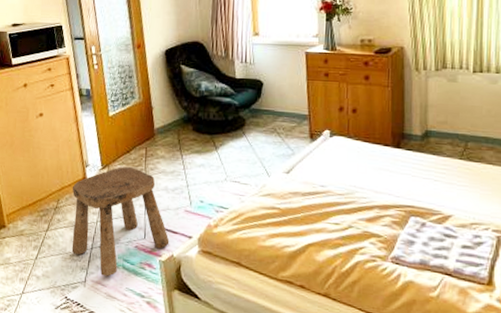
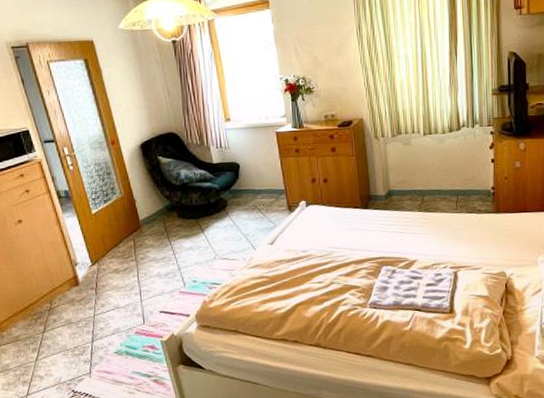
stool: present [71,166,170,277] -> none [63,259,169,365]

